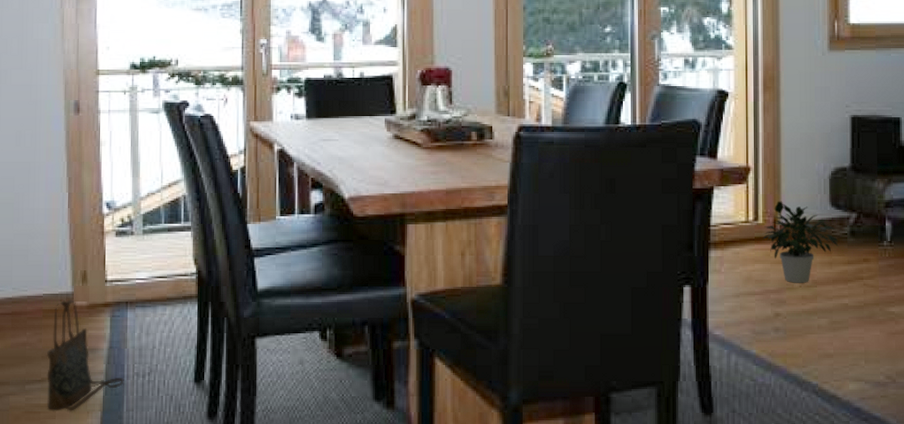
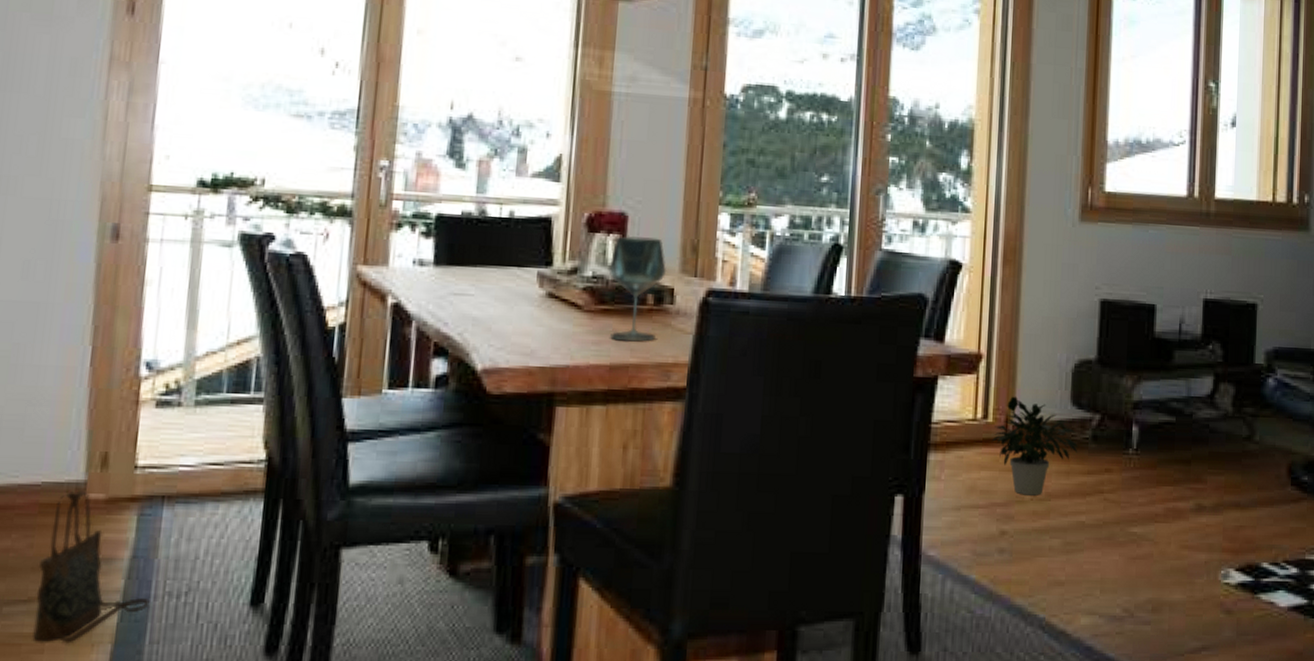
wine glass: none [440,87,486,170] -> present [608,236,667,342]

